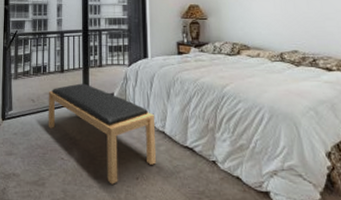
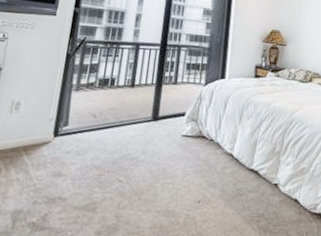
bench: present [48,83,156,184] -> none [108,100,225,208]

